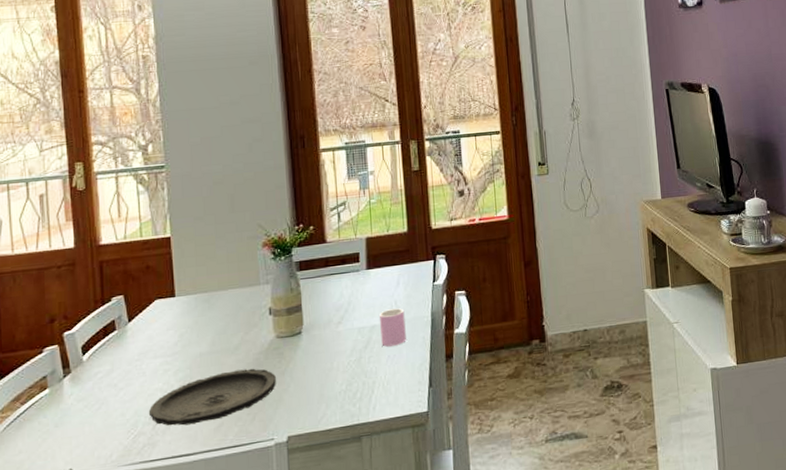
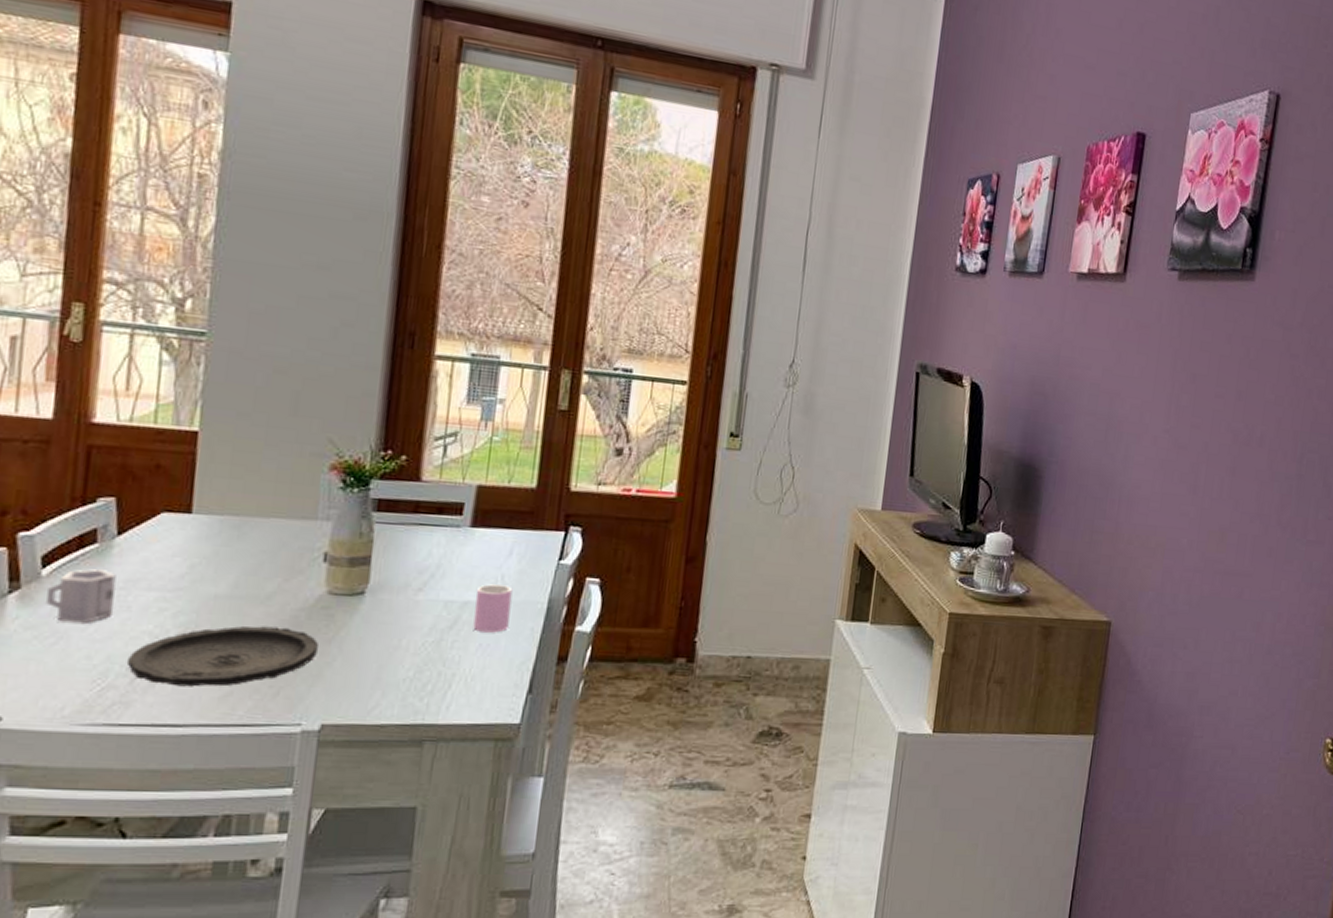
cup: none [89,349,135,392] -> present [46,569,117,623]

